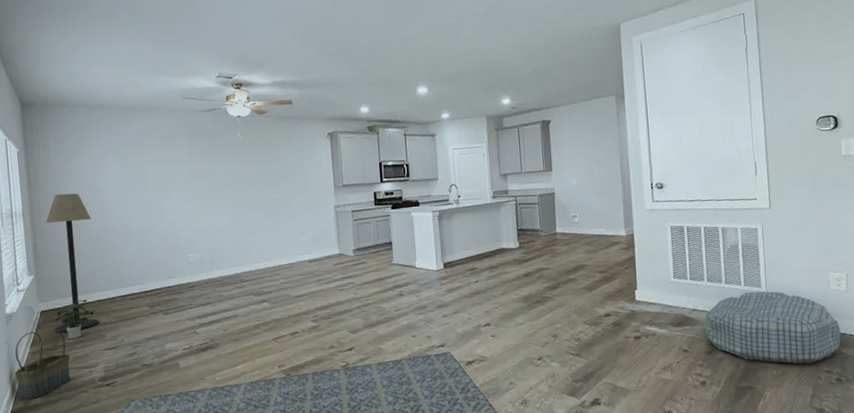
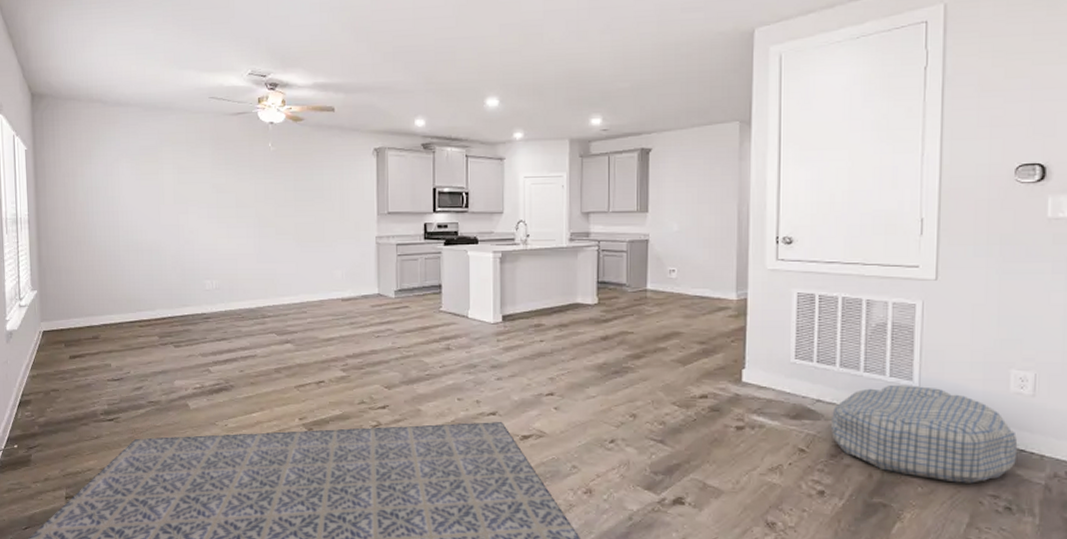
basket: present [14,330,71,400] -> none [13,353,72,427]
floor lamp: present [45,193,99,333] -> none [52,200,104,357]
potted plant: present [54,300,97,339] -> none [57,322,102,365]

